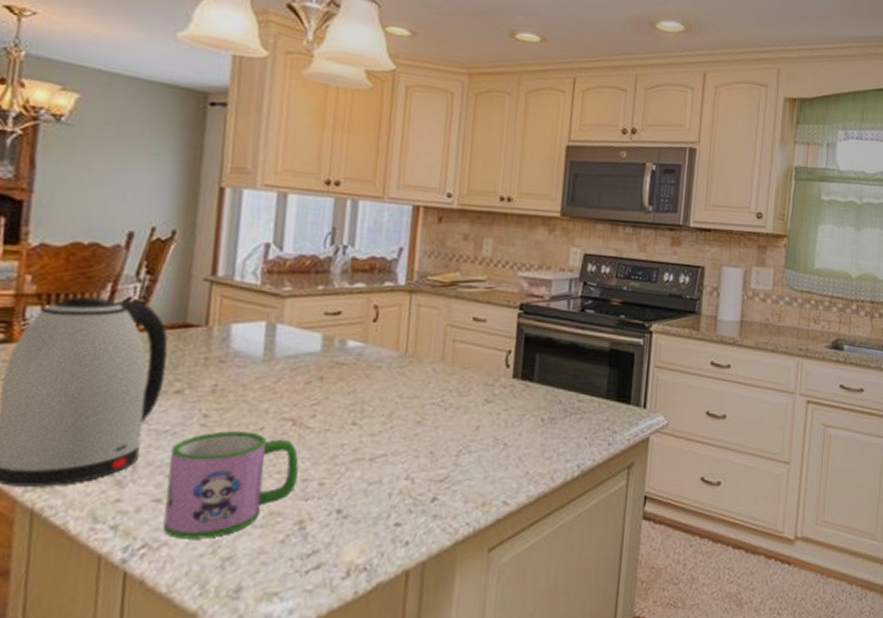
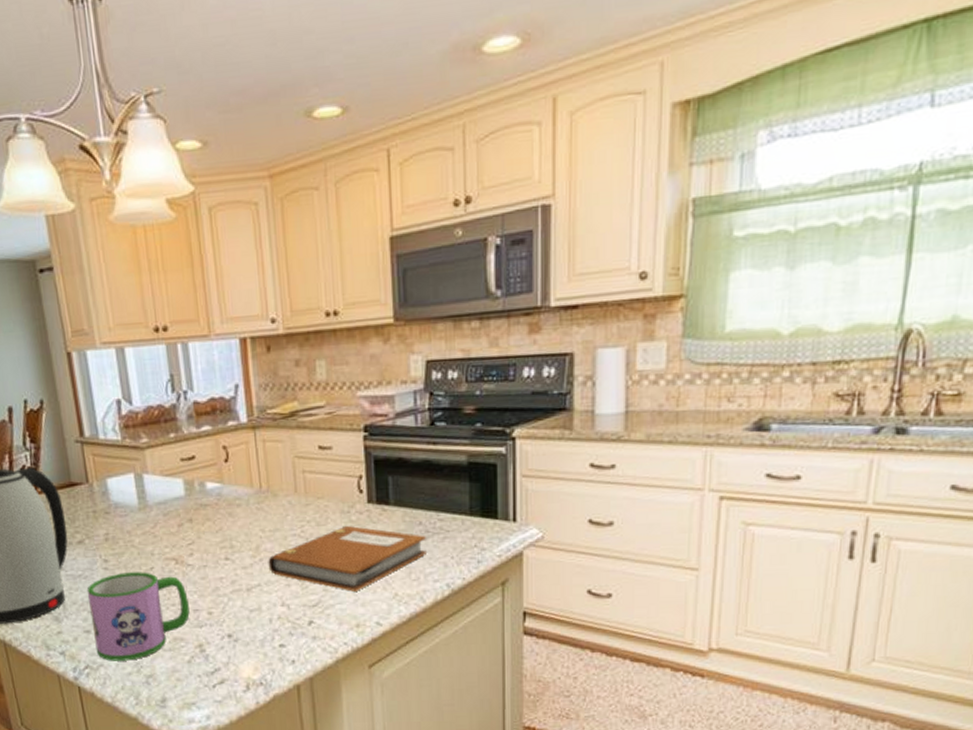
notebook: none [398,399,564,467] -> present [268,526,426,592]

